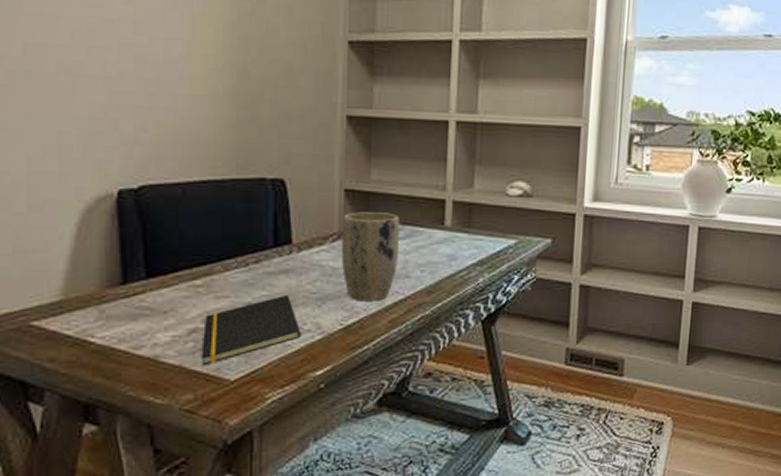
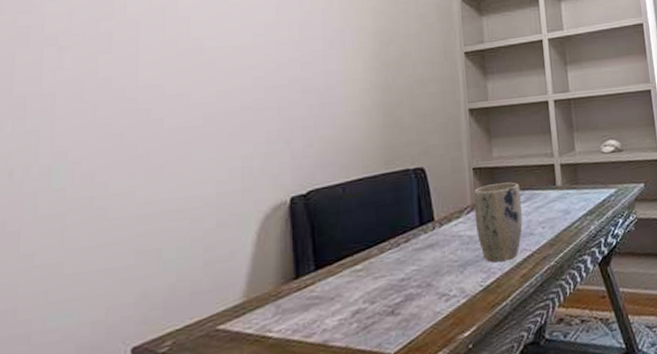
notepad: present [201,294,301,366] -> none [364,266,449,344]

